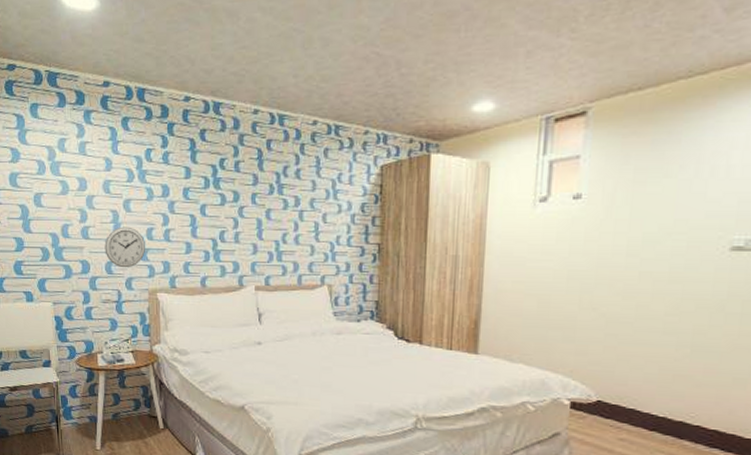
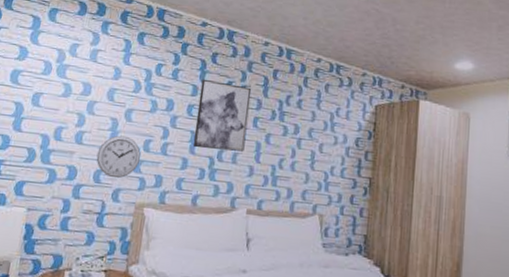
wall art: none [193,159,246,231] -> present [193,79,252,152]

